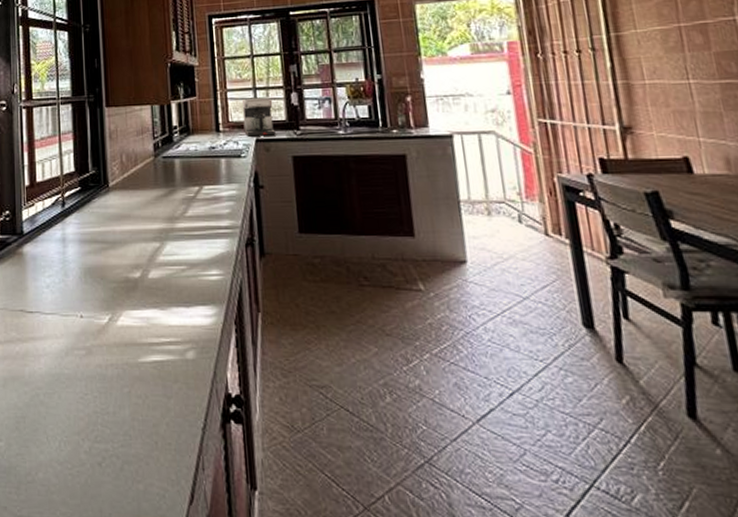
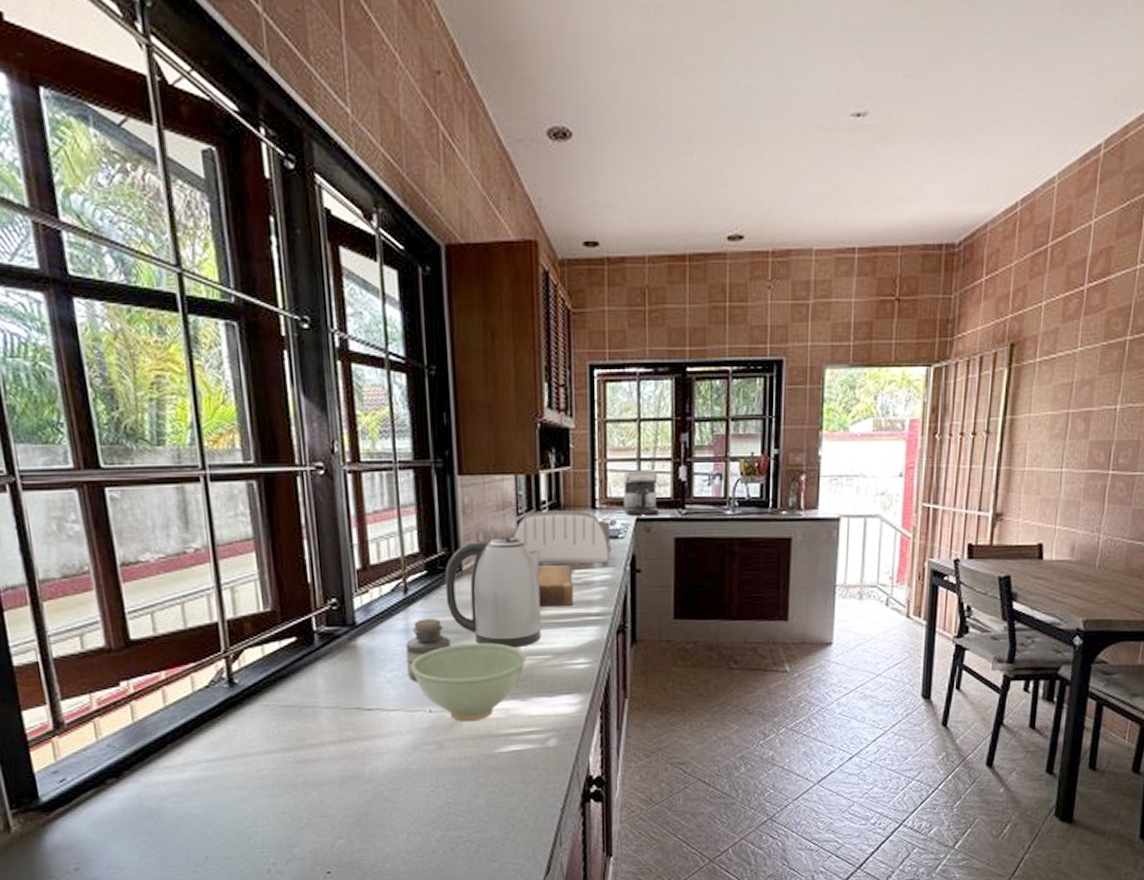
jar: none [62,229,99,287] -> present [406,618,451,681]
bowl: none [65,252,164,329] -> present [410,642,526,722]
kettle: none [95,157,177,257] -> present [445,536,542,647]
toaster: none [150,133,238,184] -> present [513,510,616,567]
cutting board: none [172,182,205,219] -> present [537,565,574,606]

